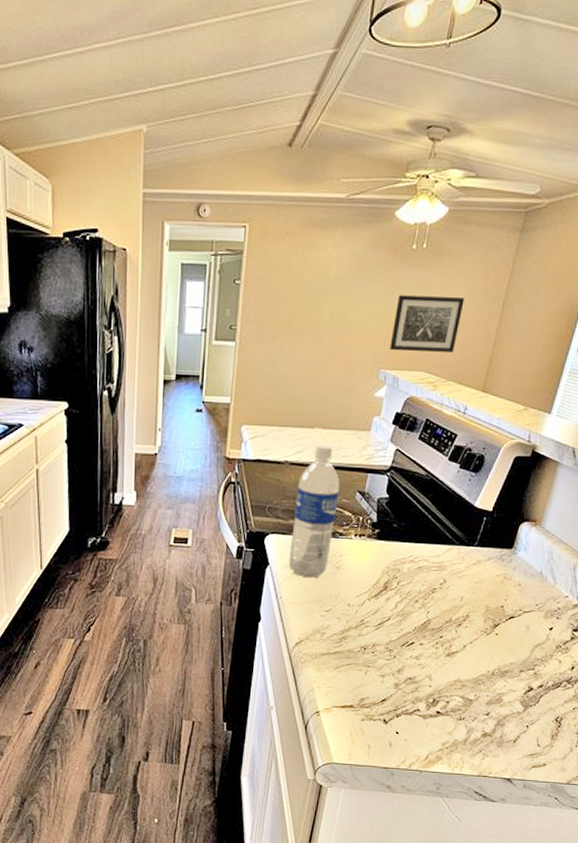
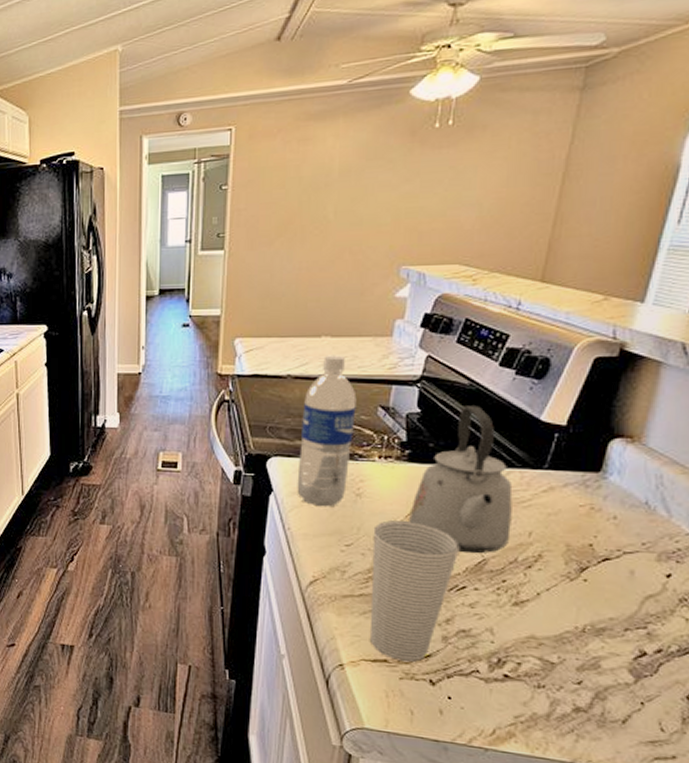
cup: none [341,588,412,706] -> present [370,520,460,662]
kettle: none [375,493,452,616] -> present [409,406,513,554]
wall art: present [390,295,465,352] -> none [412,175,509,244]

